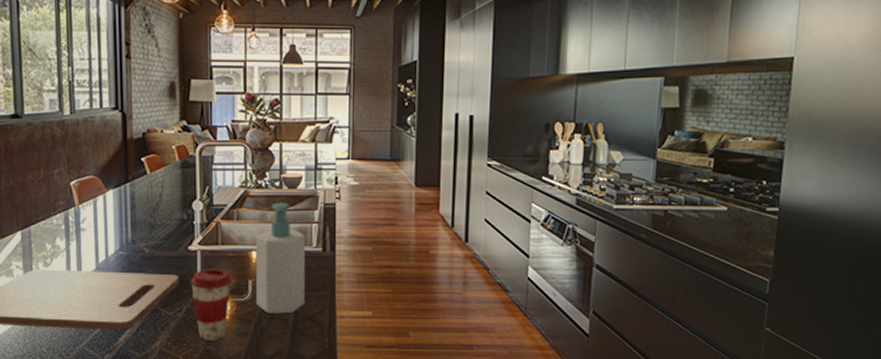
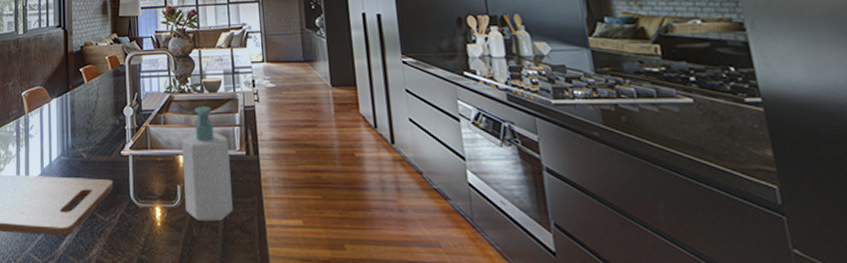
coffee cup: present [190,269,231,340] -> none [123,173,161,249]

